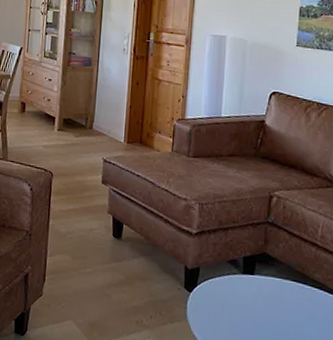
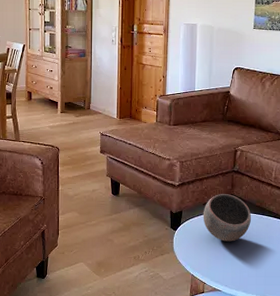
bowl: none [226,249,290,316] -> present [203,193,252,242]

